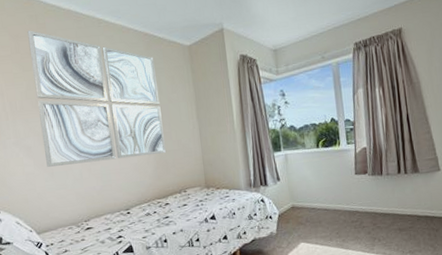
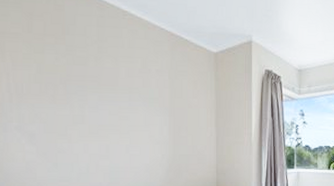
wall art: present [27,30,167,167] -> none [43,10,181,158]

